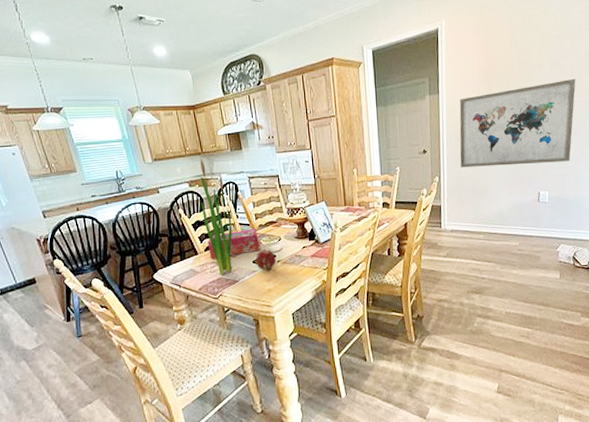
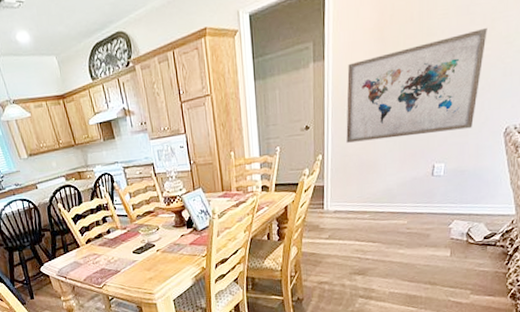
plant: present [200,158,233,275] -> none [74,150,114,265]
tissue box: present [208,228,260,258] -> none [88,219,139,250]
fruit: present [255,250,277,270] -> none [134,239,156,260]

